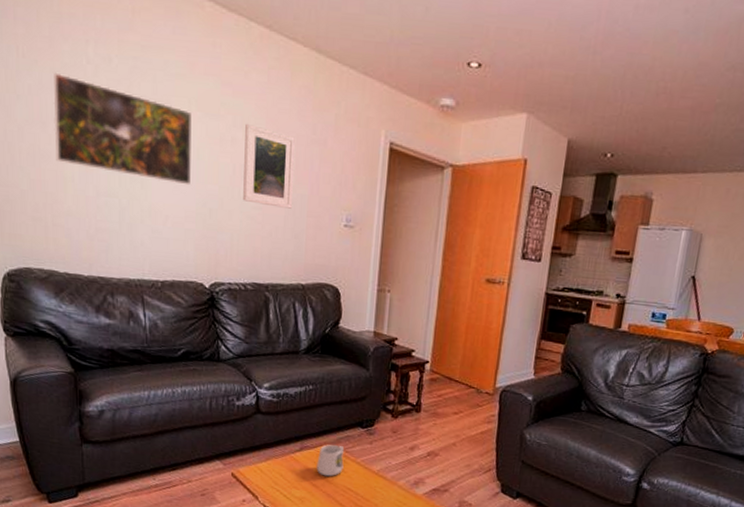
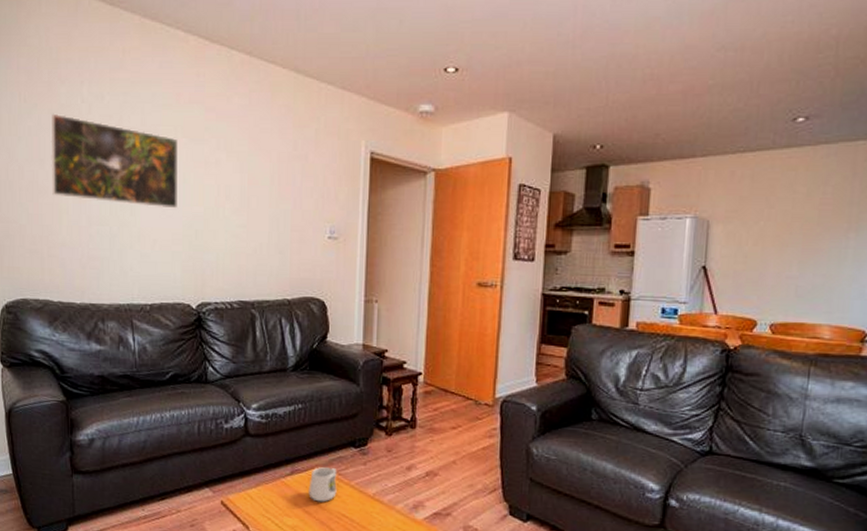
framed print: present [243,123,295,209] -> none [228,145,277,225]

